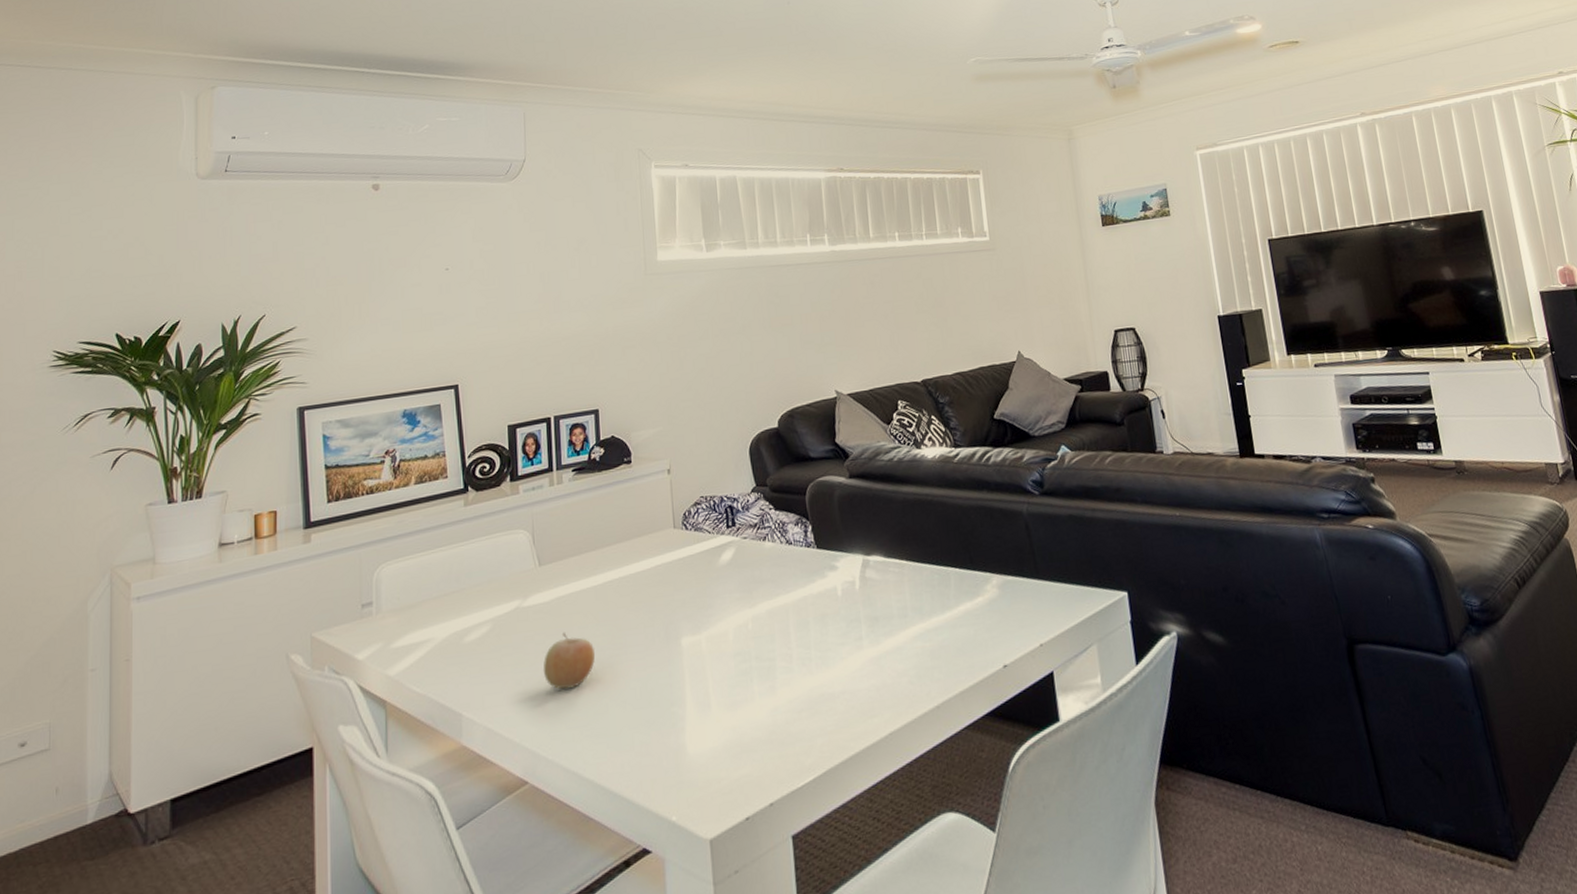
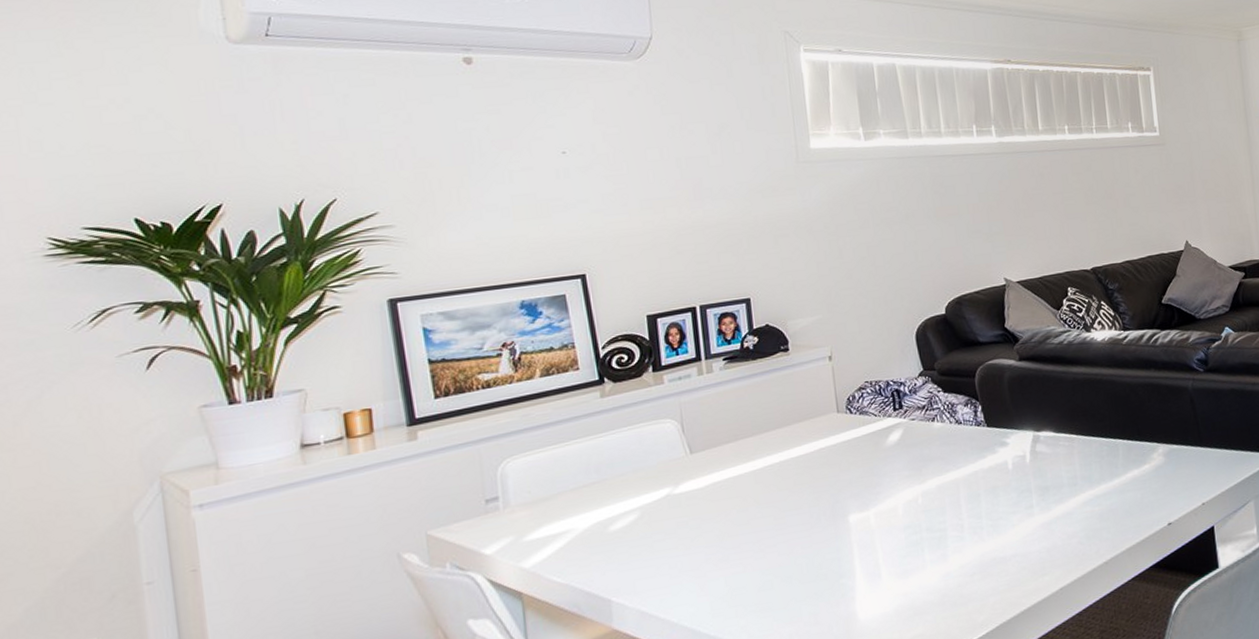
fruit: present [543,632,596,690] -> none [700,516,758,571]

